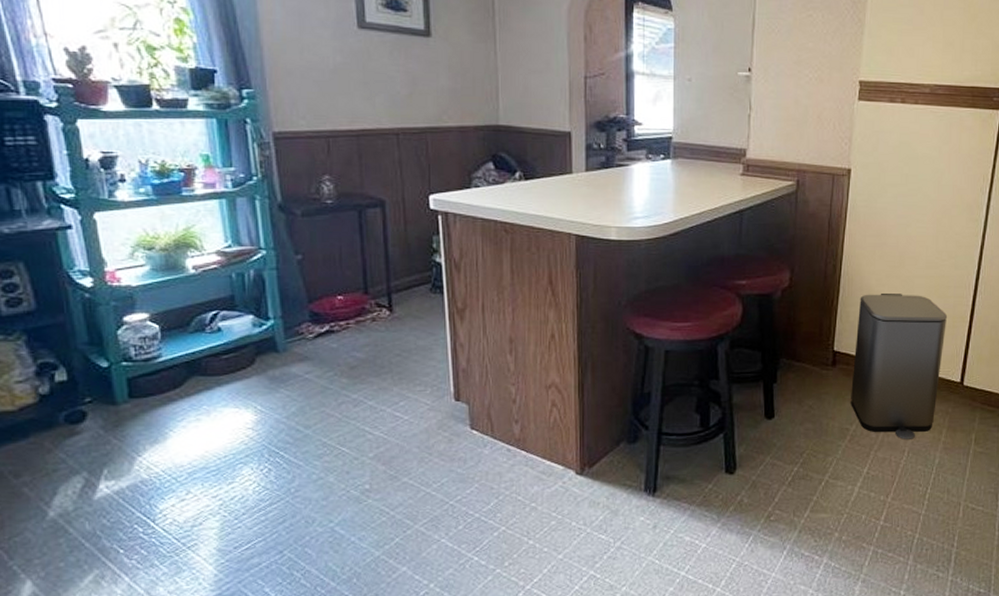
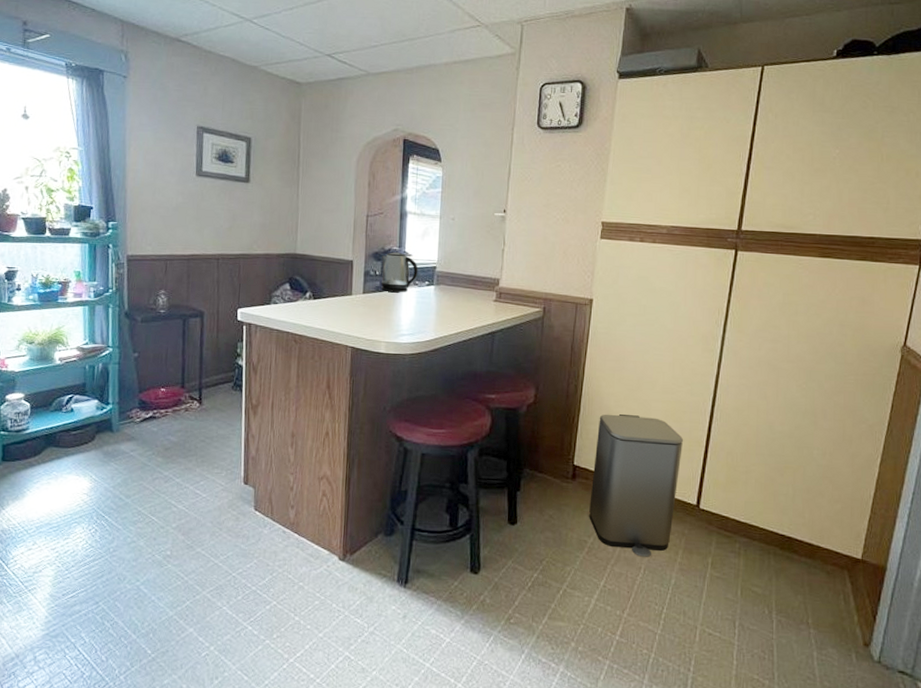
kettle: none [606,121,651,169] -> present [381,252,418,293]

